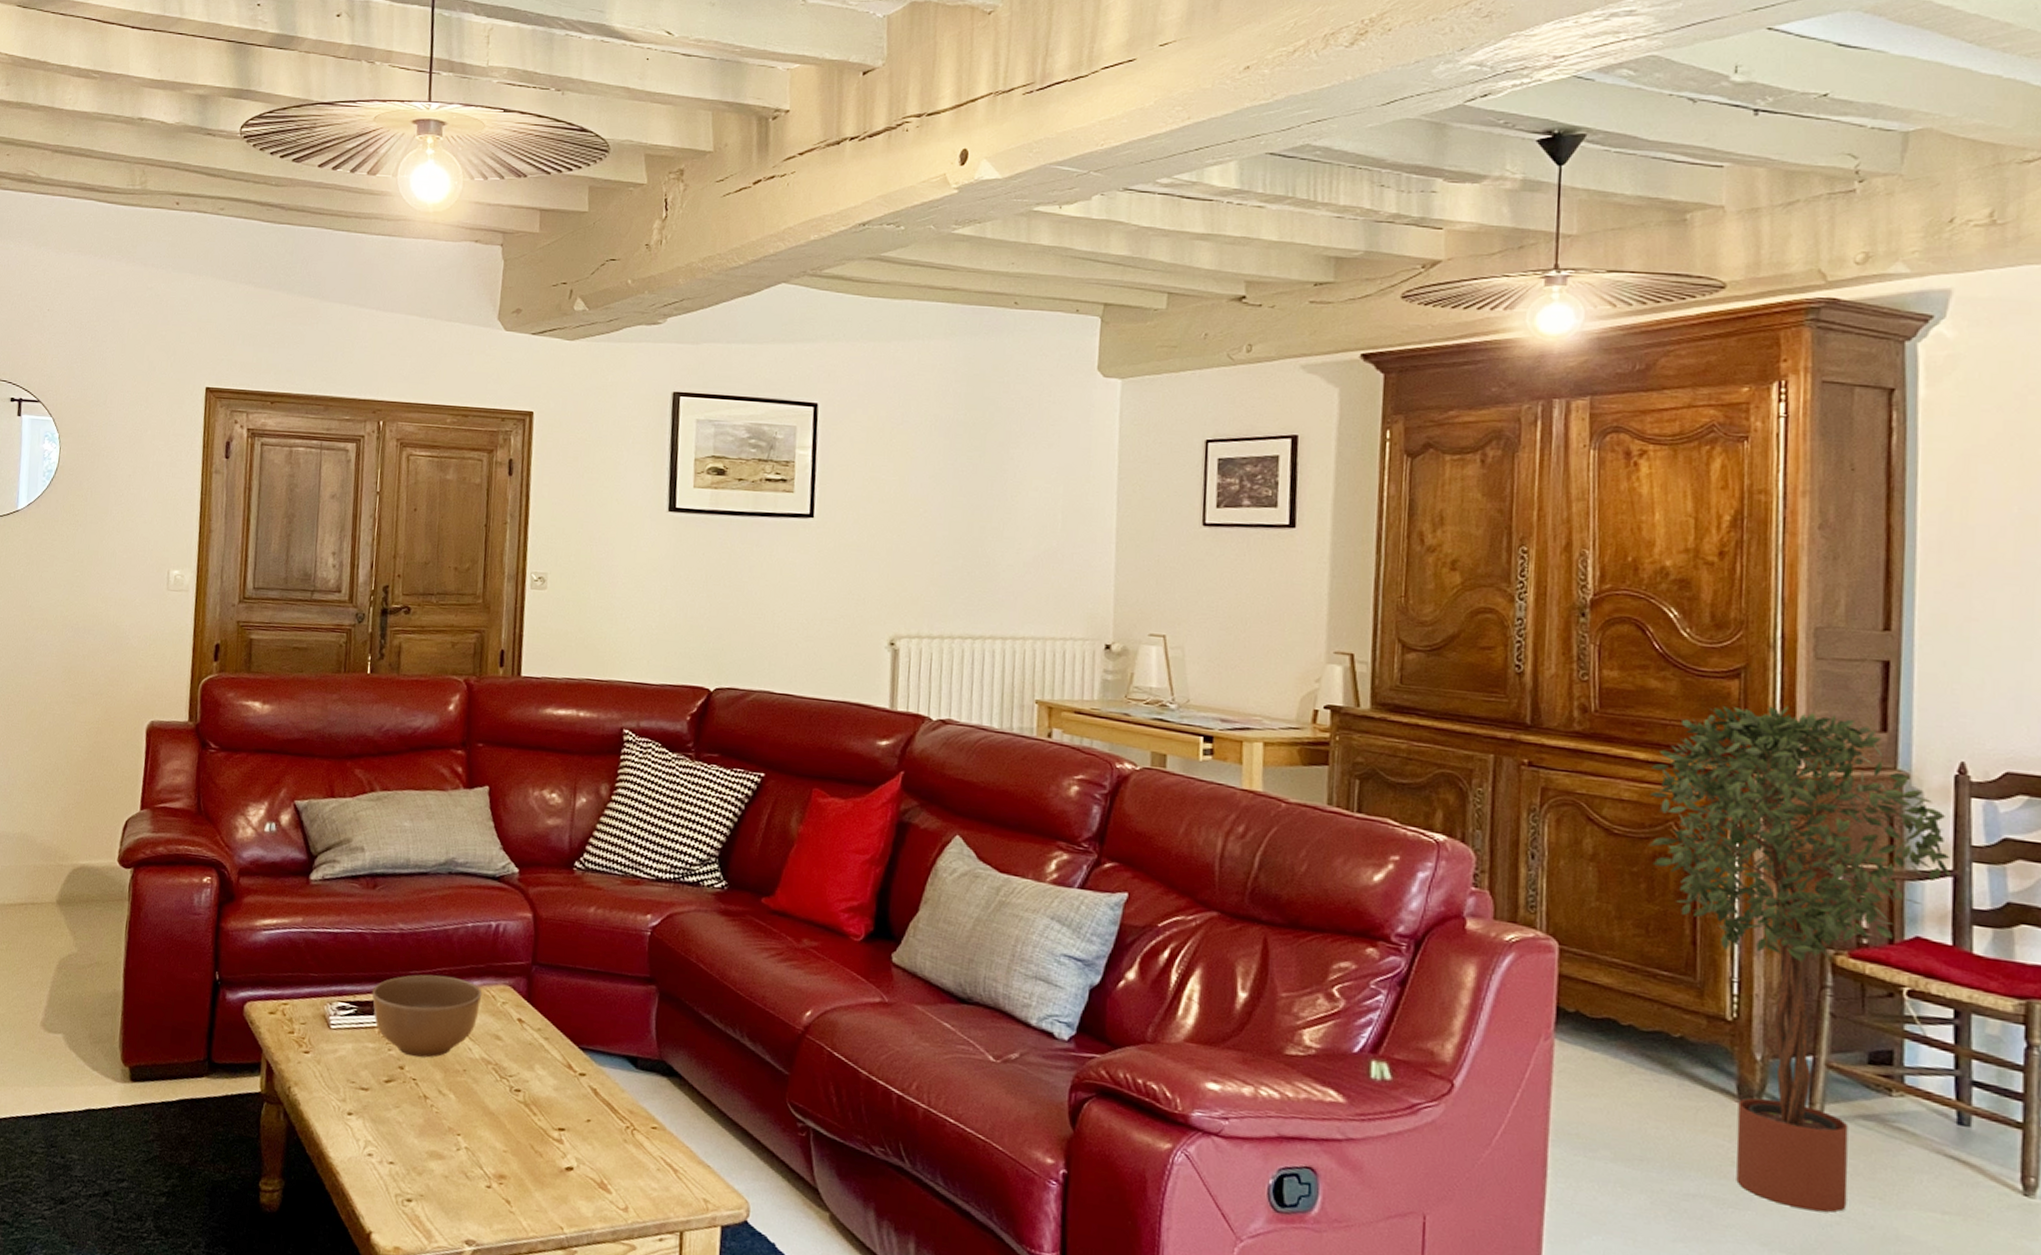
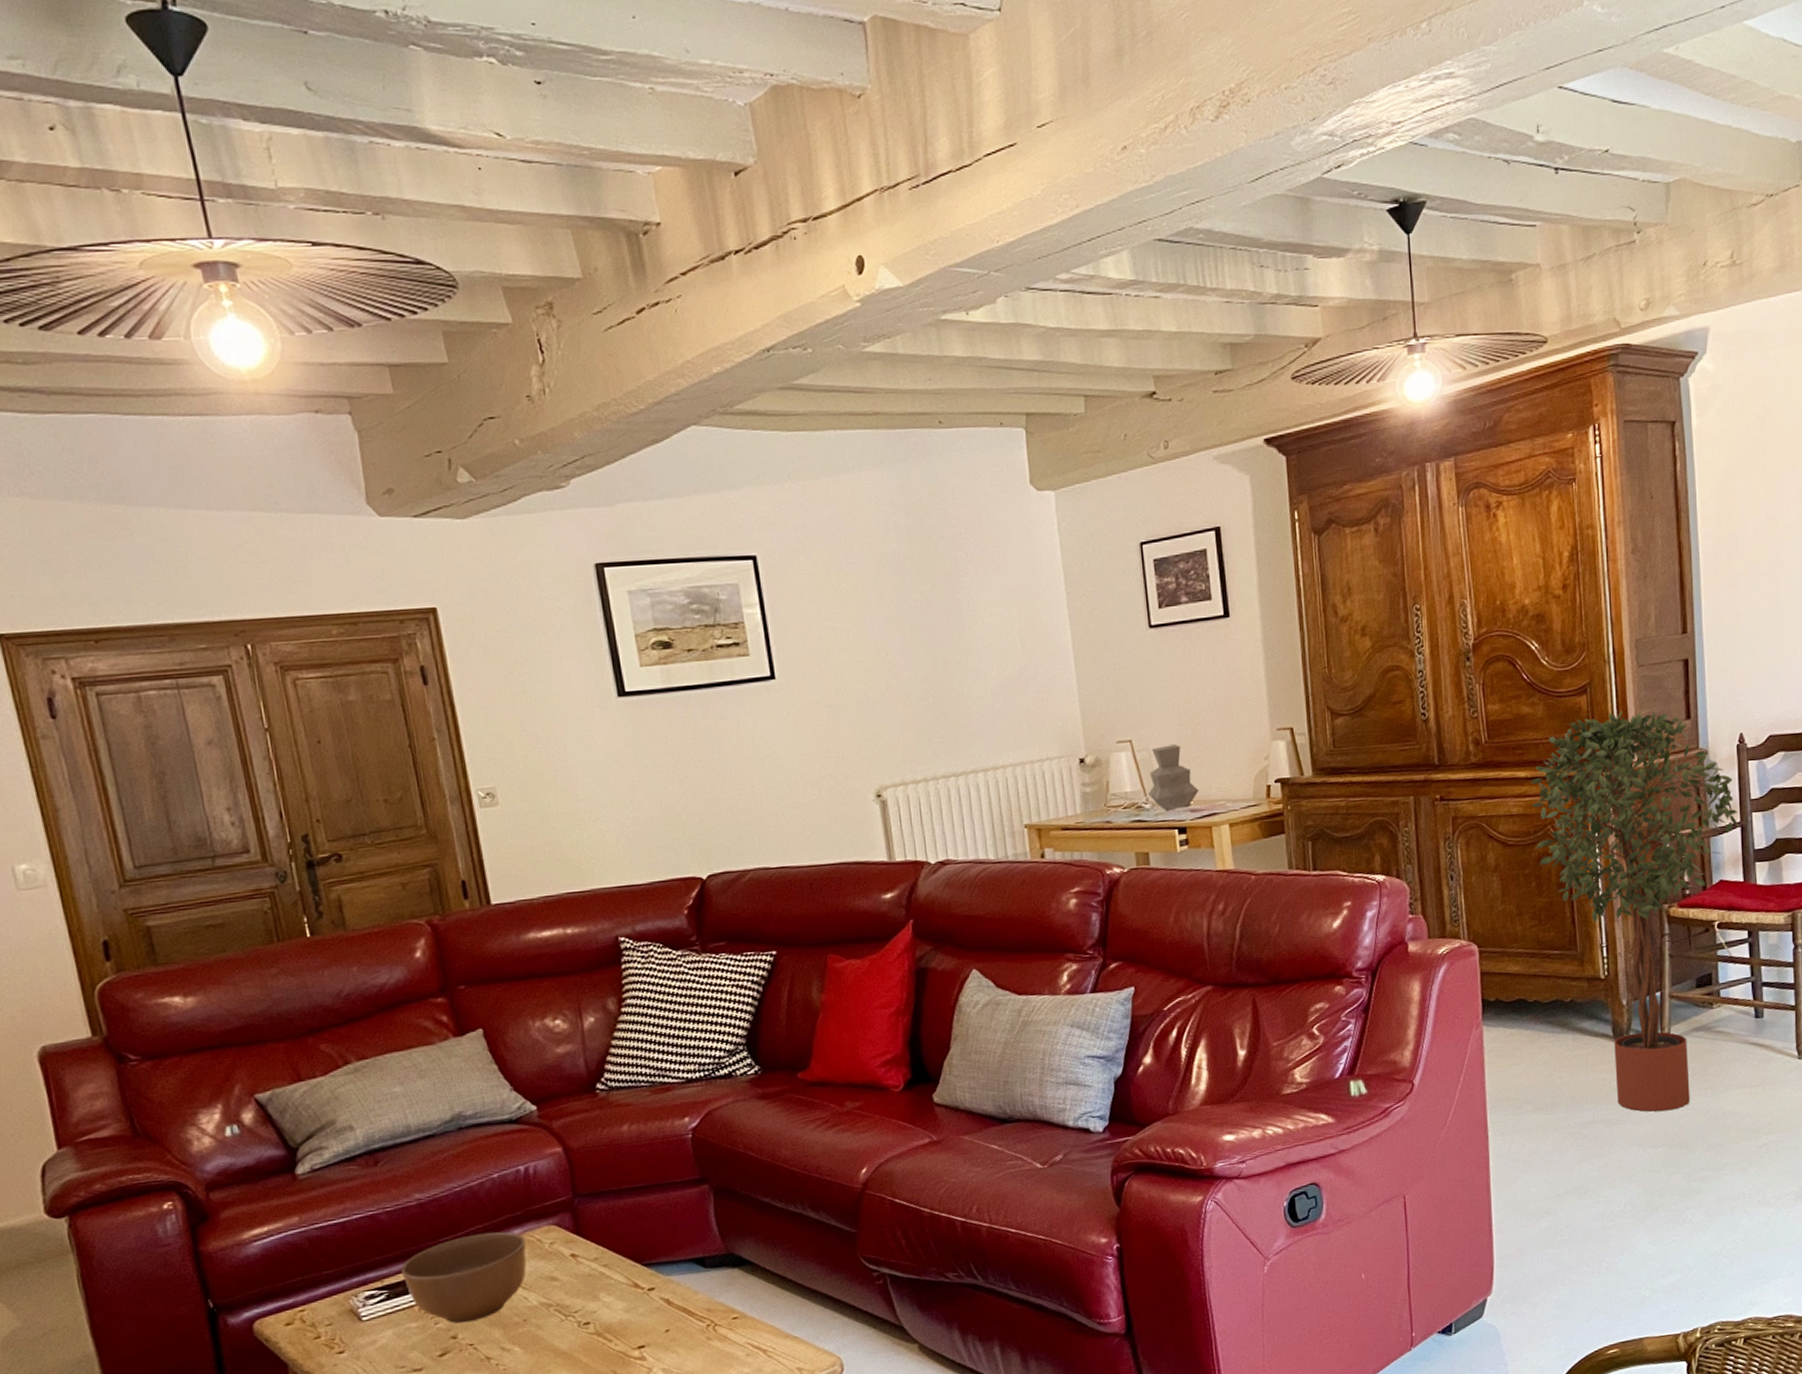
vase: none [1175,647,1234,716] -> present [1148,744,1199,811]

